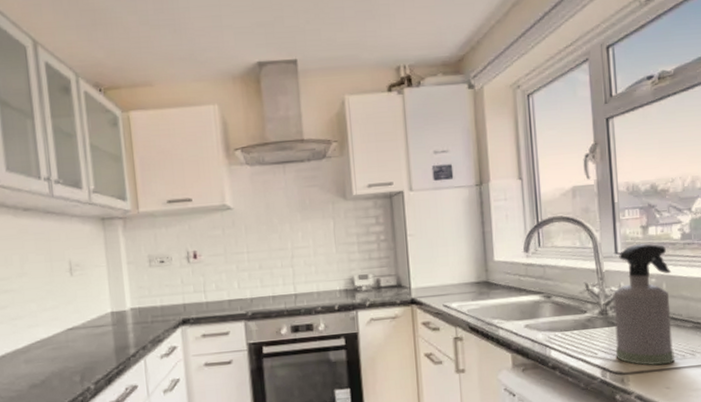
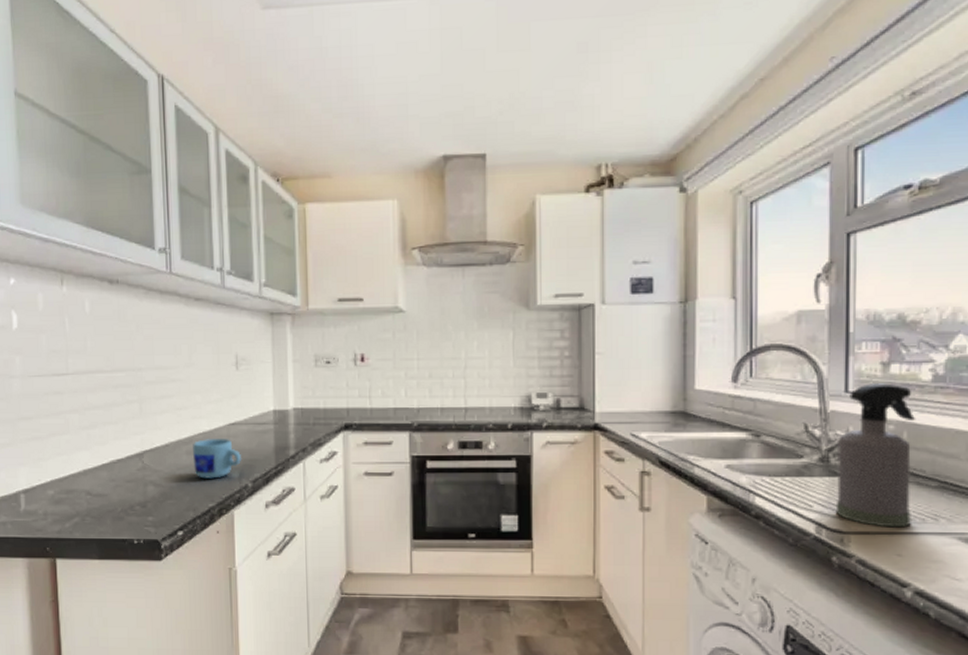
mug: none [31,344,82,386] -> present [193,439,241,479]

